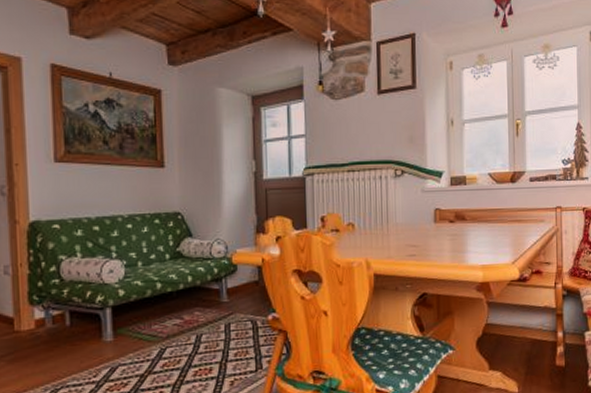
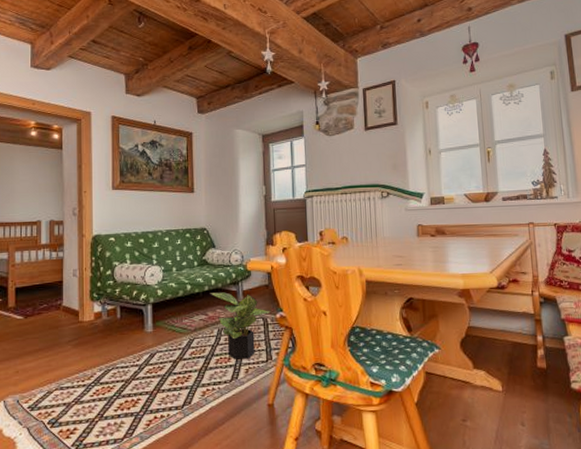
potted plant: none [186,289,261,371] -> present [210,291,270,360]

